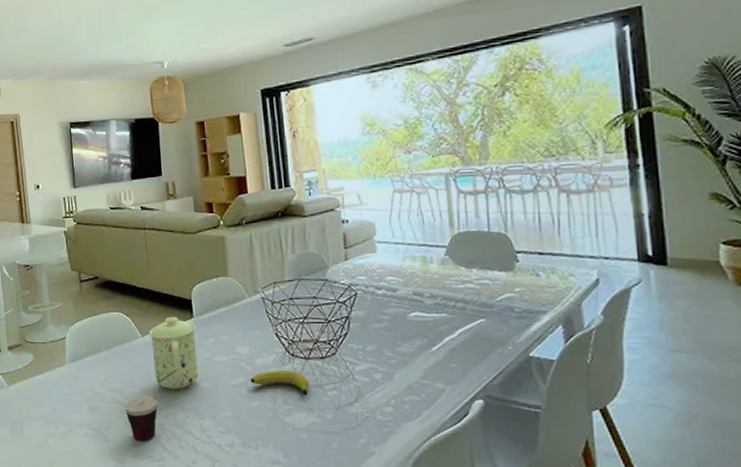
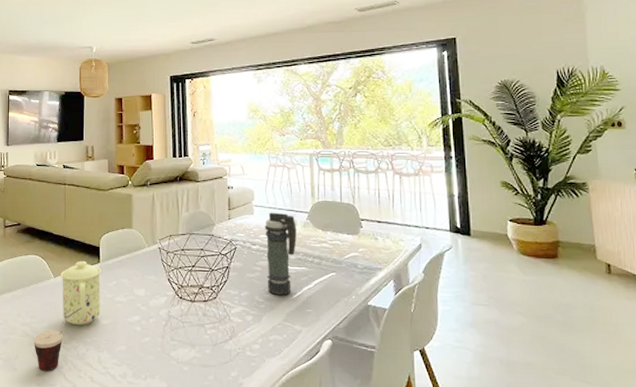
fruit: present [250,369,309,395] -> none [144,310,193,333]
smoke grenade: none [391,248,433,348] -> present [265,212,297,295]

